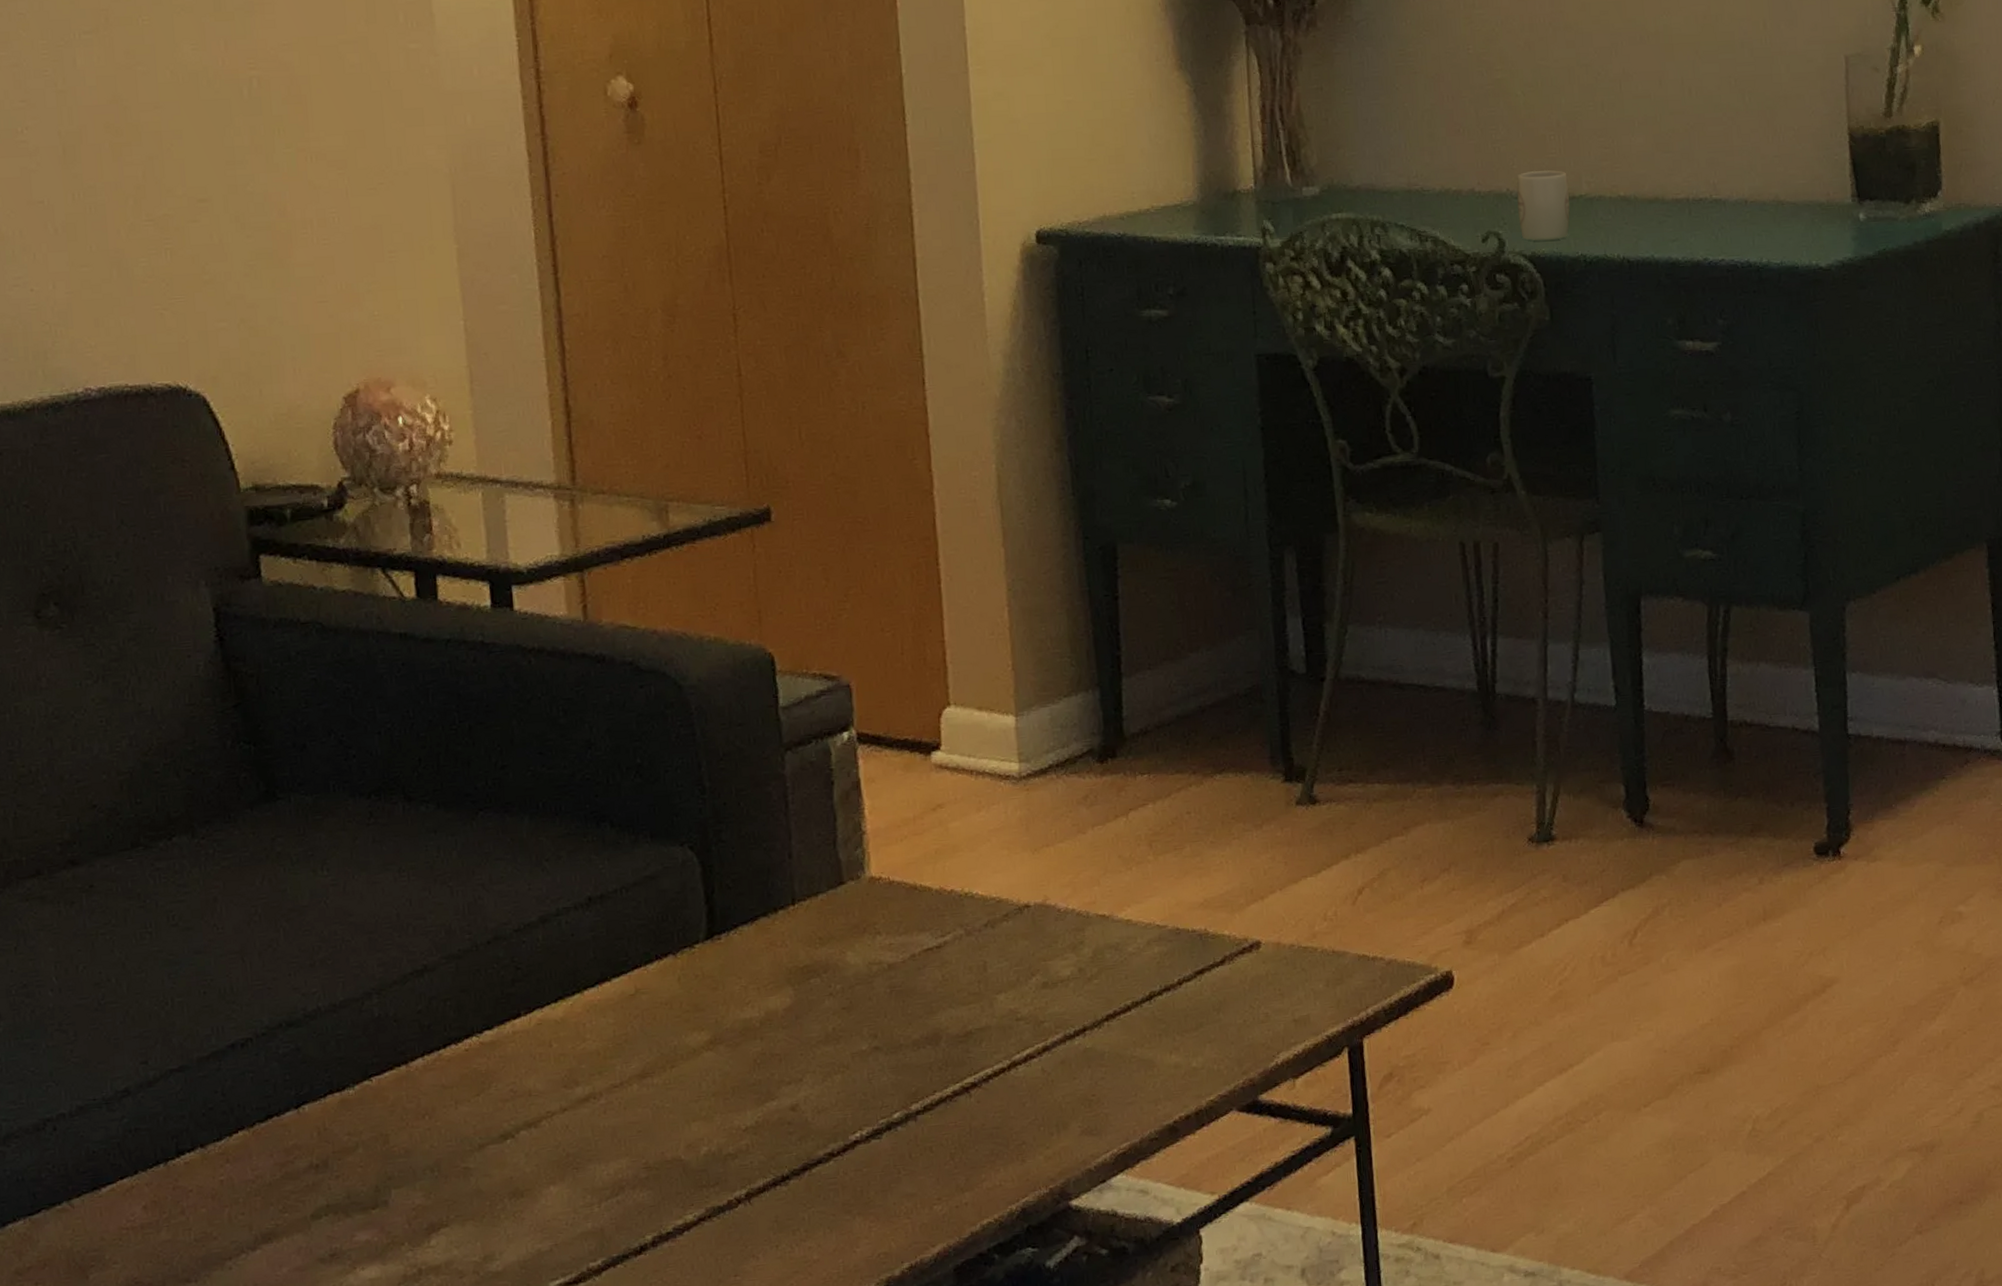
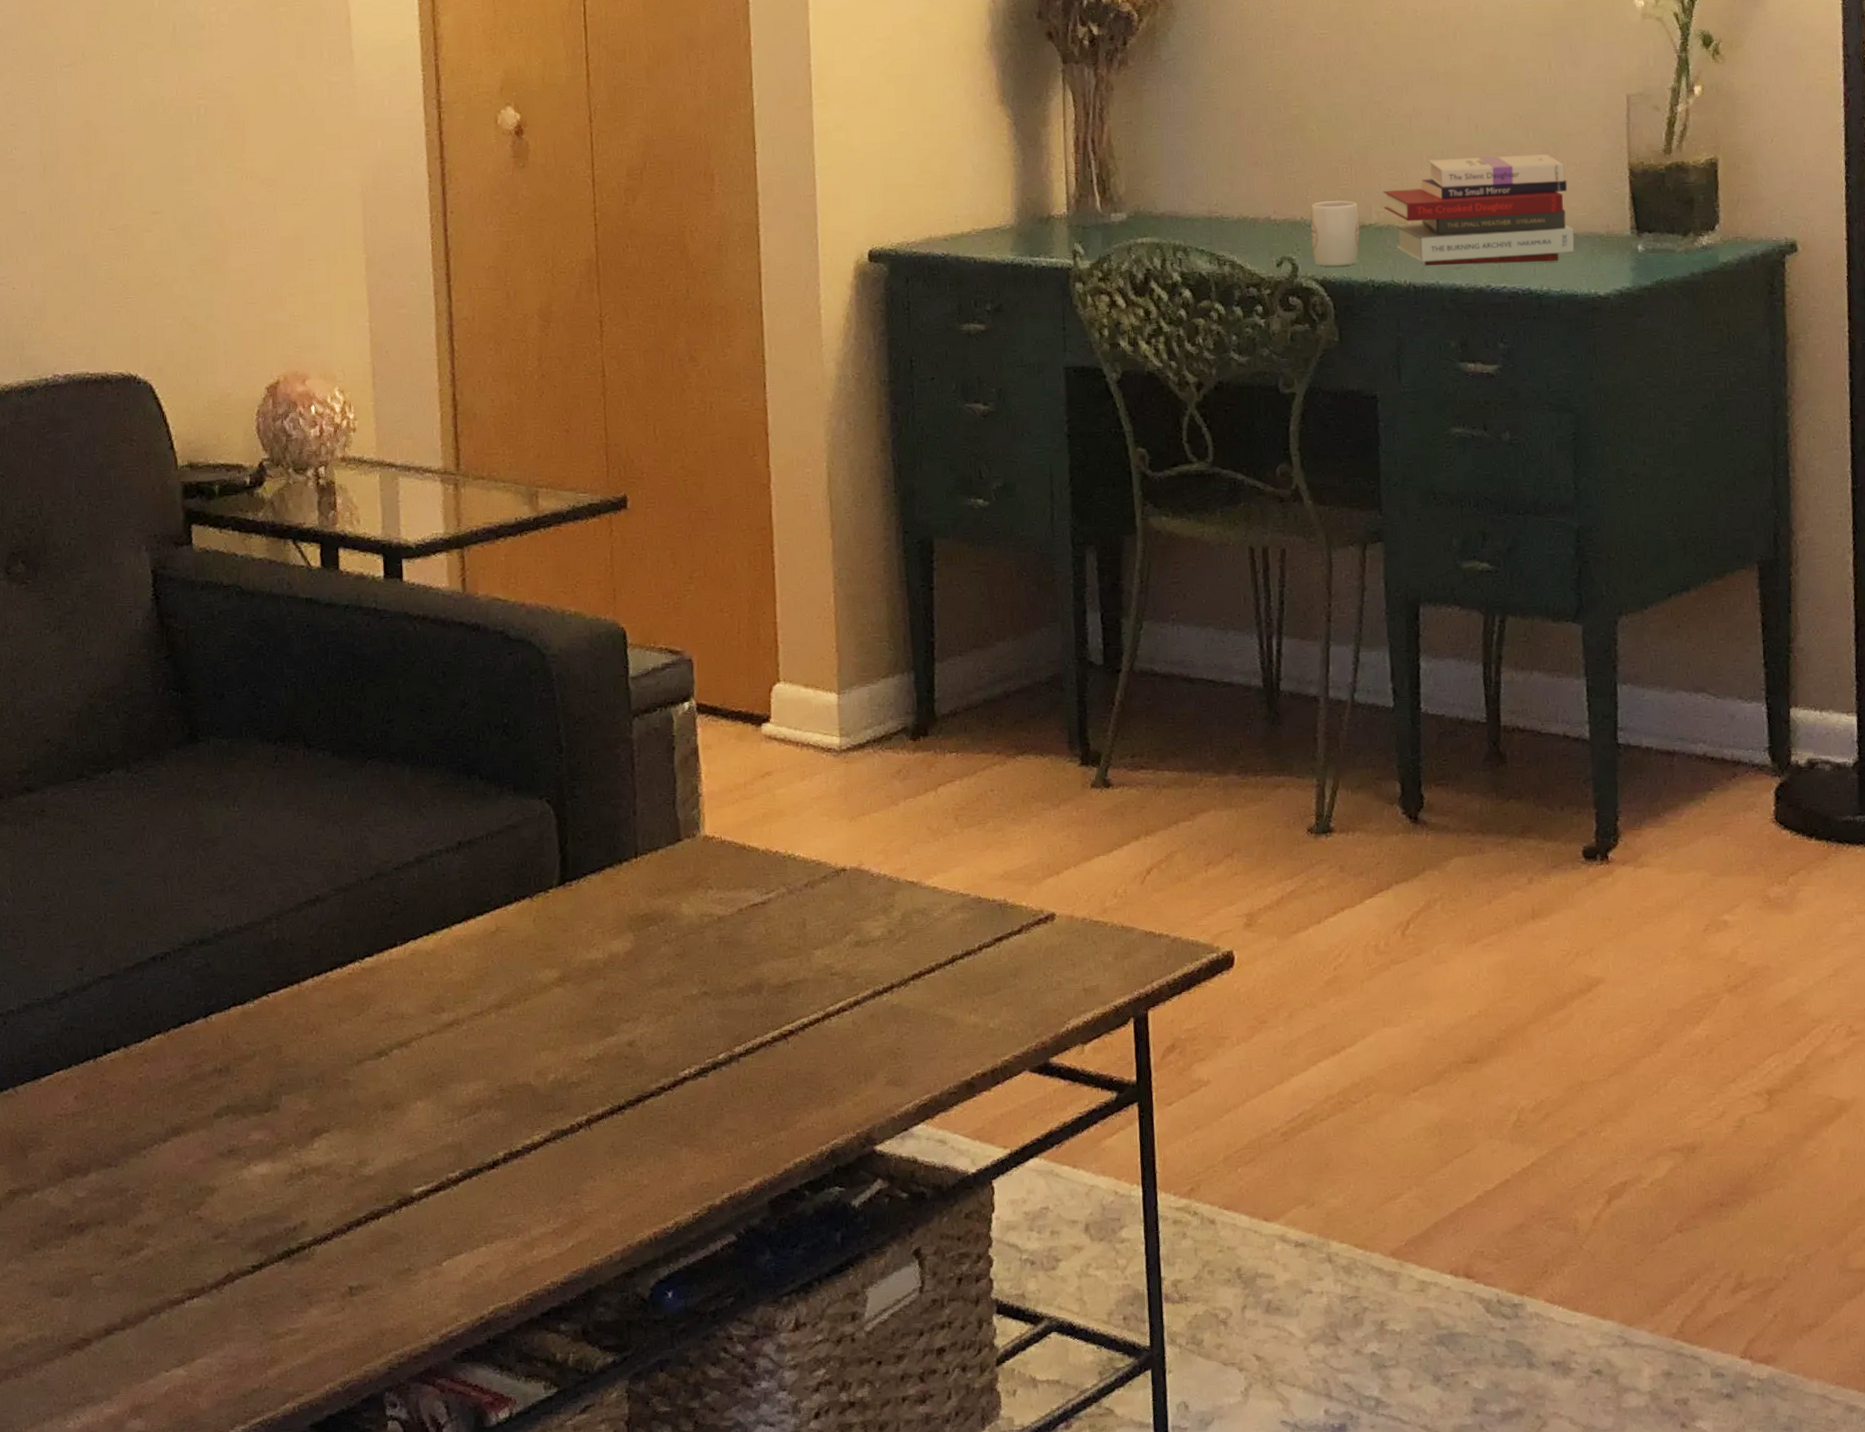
books: none [1593,119,1794,238] -> present [1383,154,1575,266]

